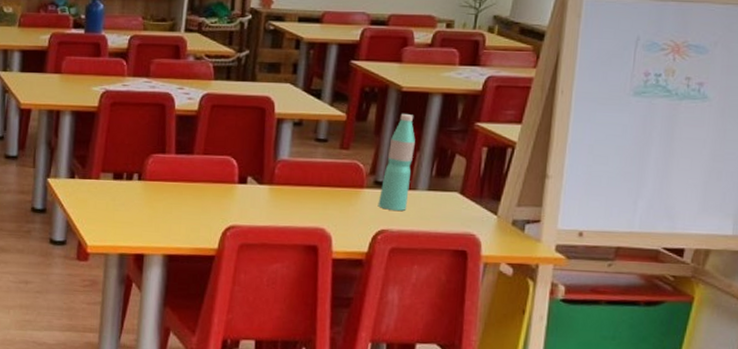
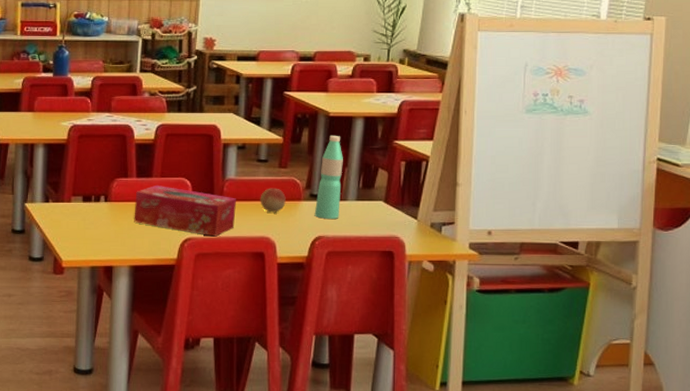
tissue box: none [170,163,290,226] -> present [134,184,237,237]
fruit: none [316,172,346,201] -> present [260,188,286,213]

